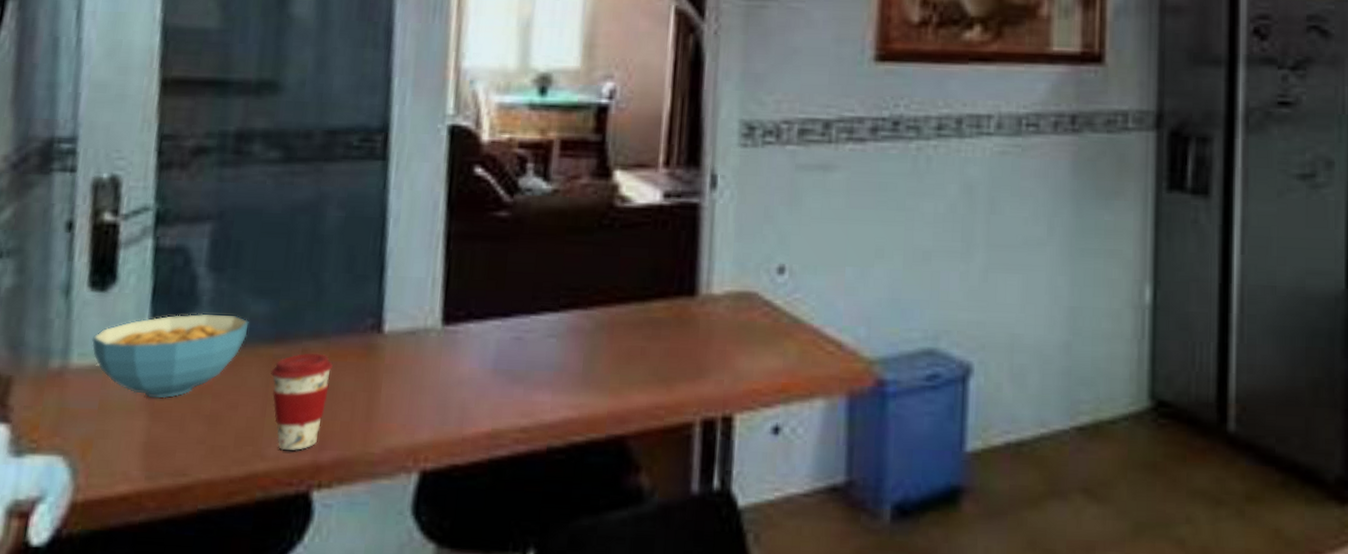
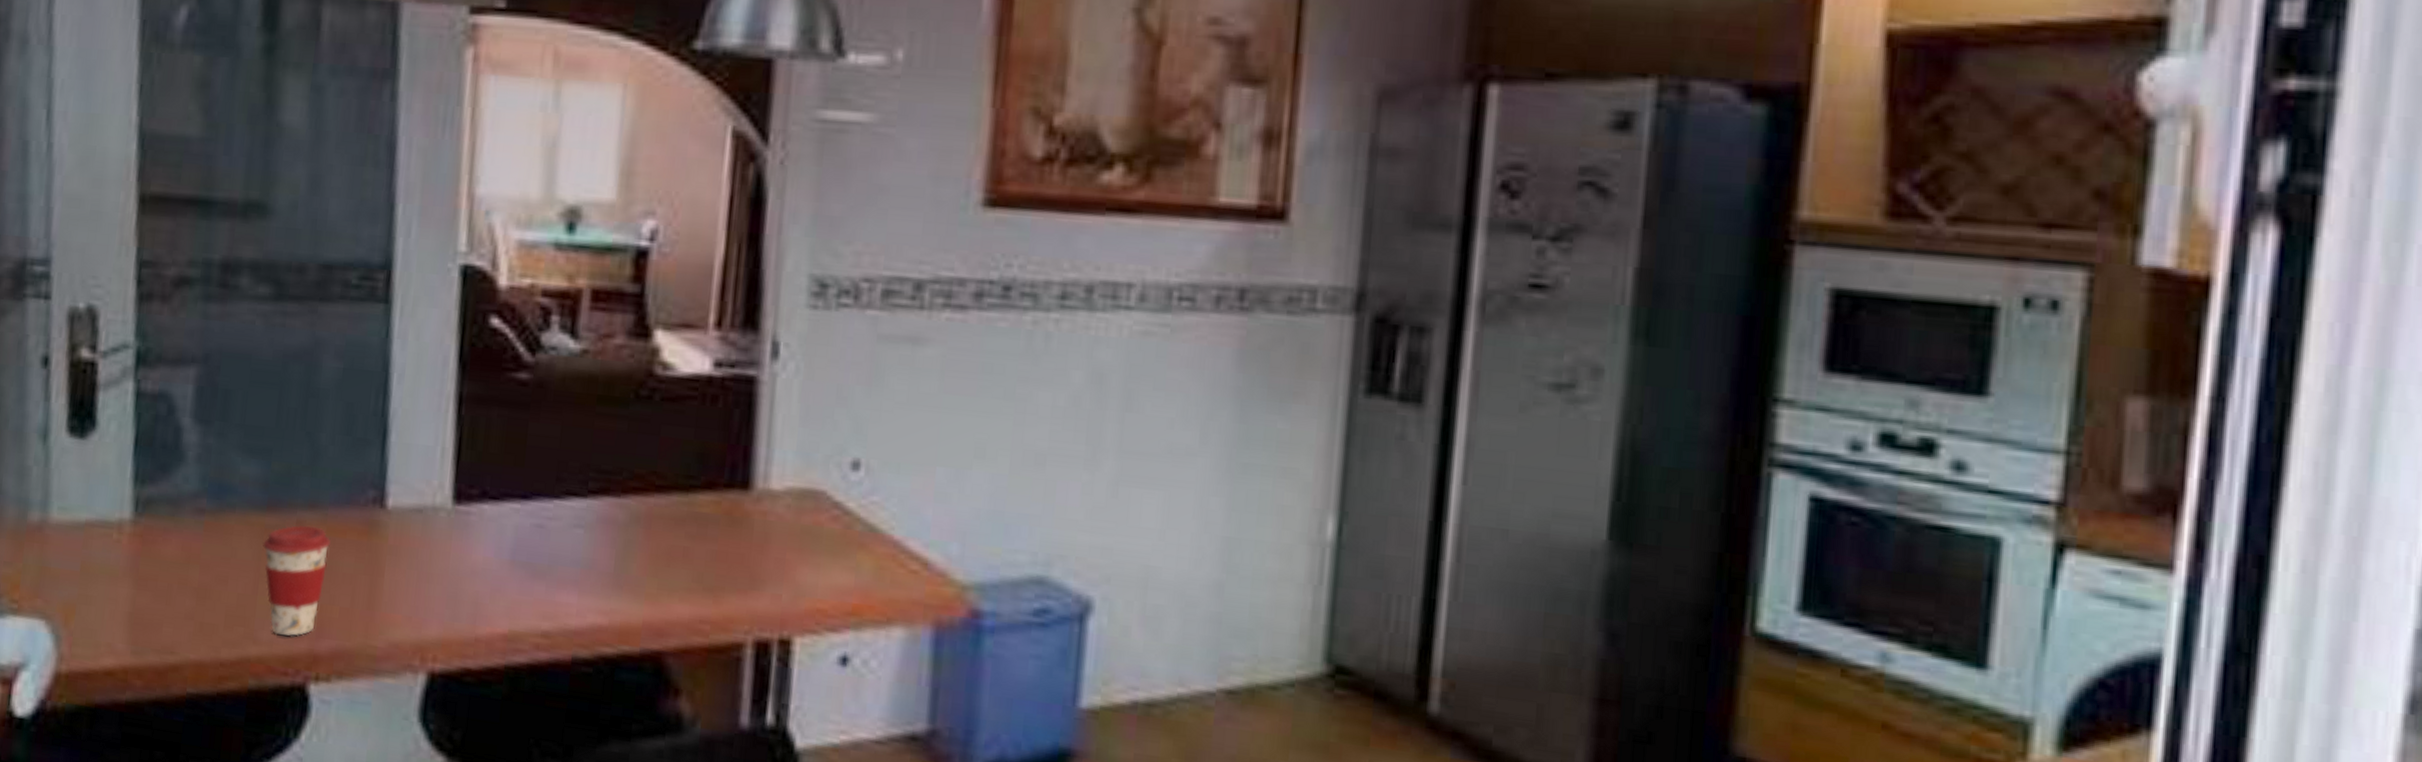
cereal bowl: present [91,313,249,399] -> none [71,470,239,565]

